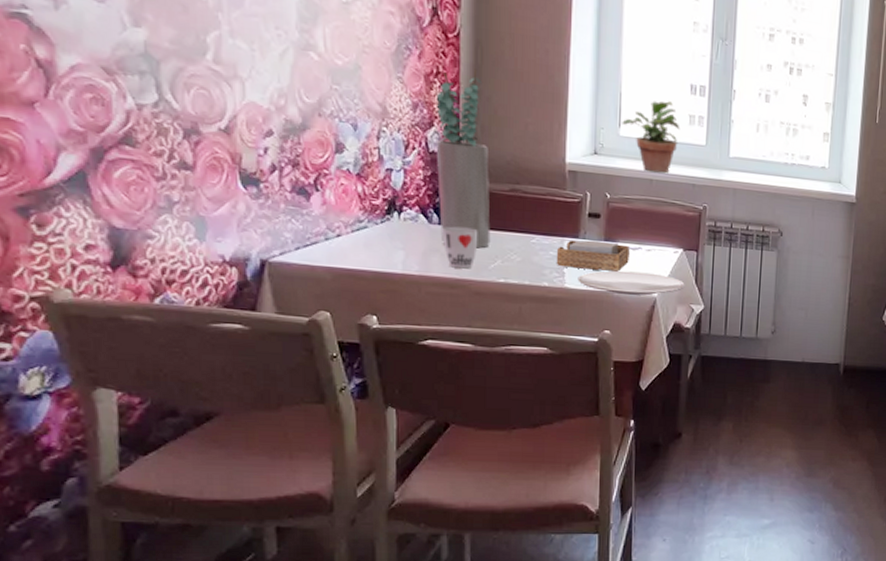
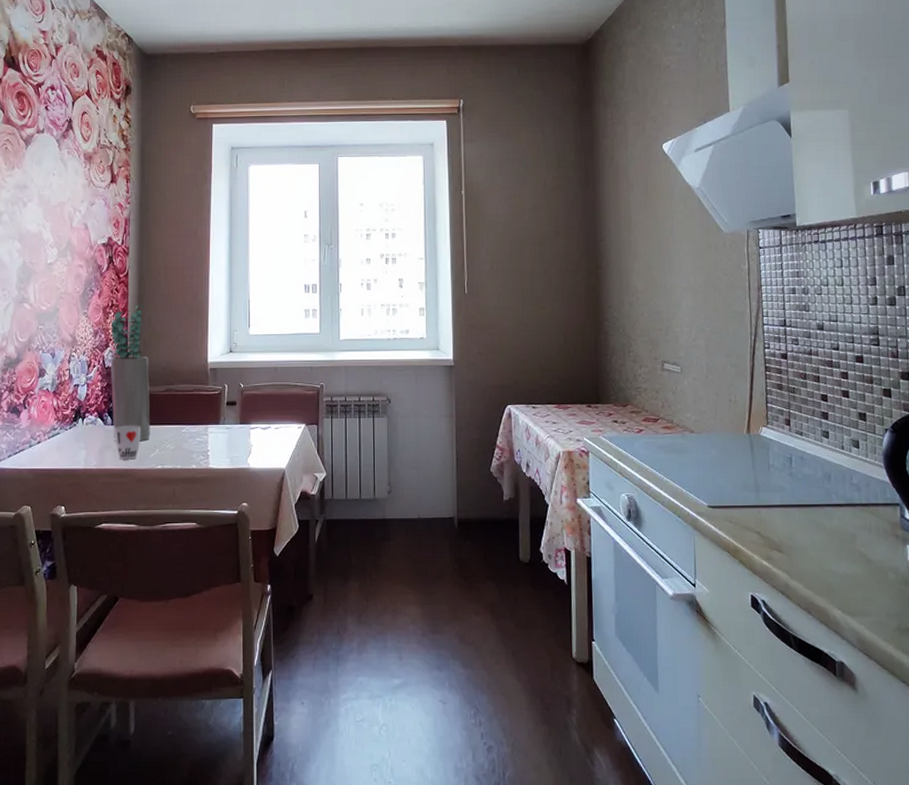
napkin holder: present [556,240,630,272] -> none [202,425,261,450]
plate: present [577,270,685,296] -> none [219,448,309,469]
potted plant: present [622,101,680,173] -> none [251,301,298,361]

